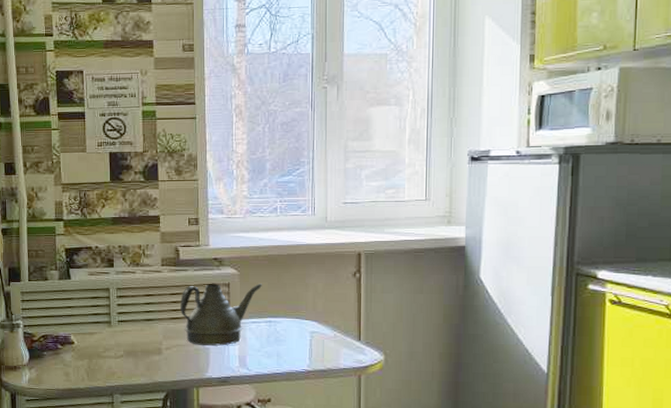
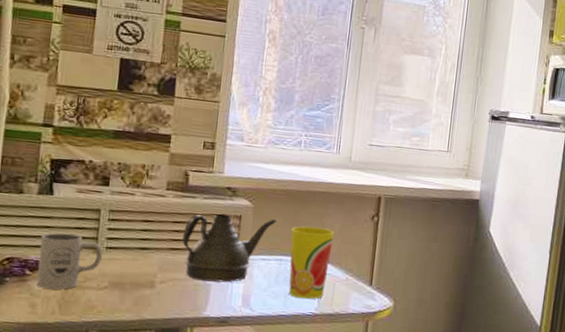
mug: none [66,311,115,360] -> present [36,232,103,290]
cup: none [277,288,318,357] -> present [288,226,334,300]

